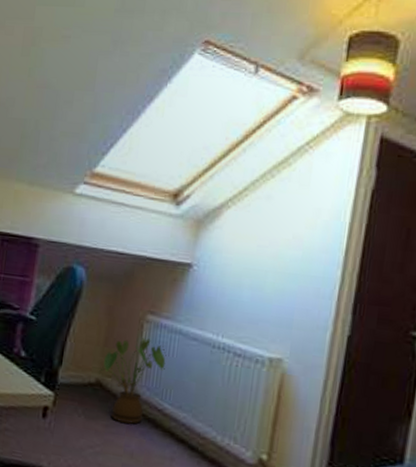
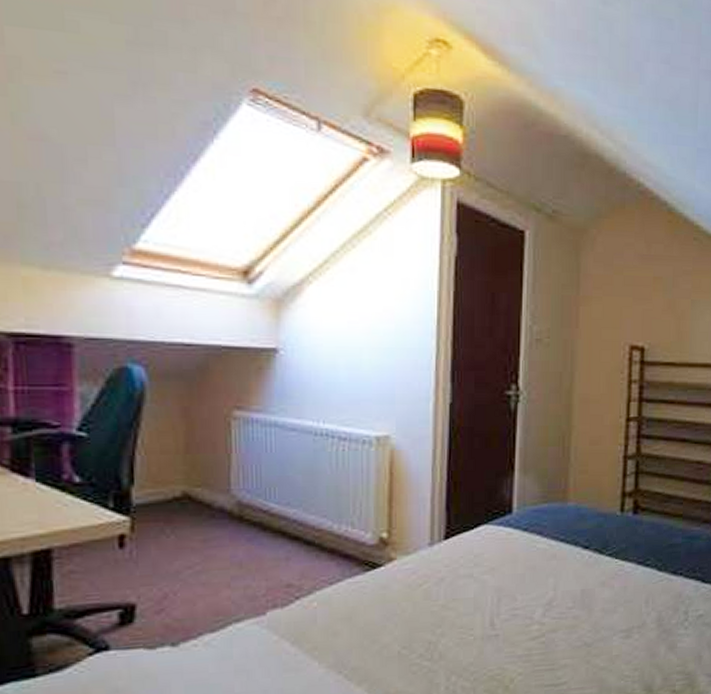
house plant: present [98,338,167,424] -> none [183,437,264,533]

